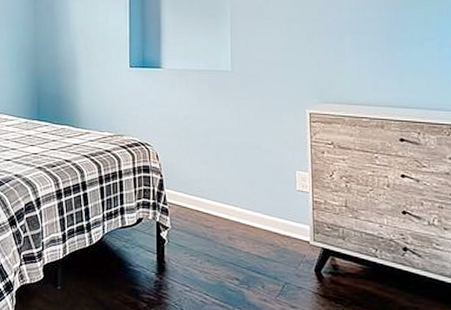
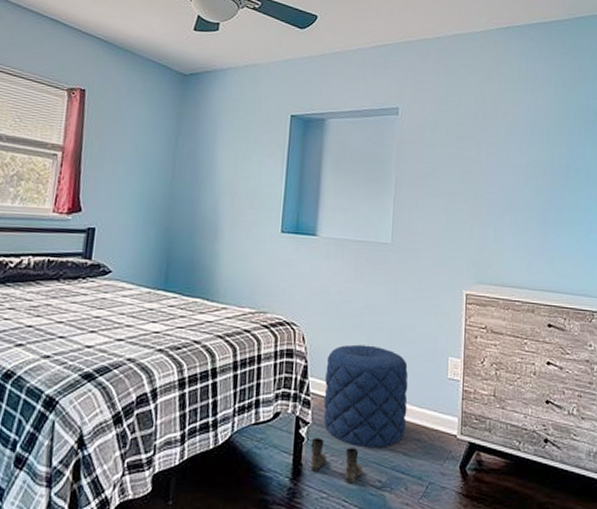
boots: none [172,240,220,279] -> present [311,438,362,483]
pouf: none [179,161,259,250] -> present [324,344,408,447]

